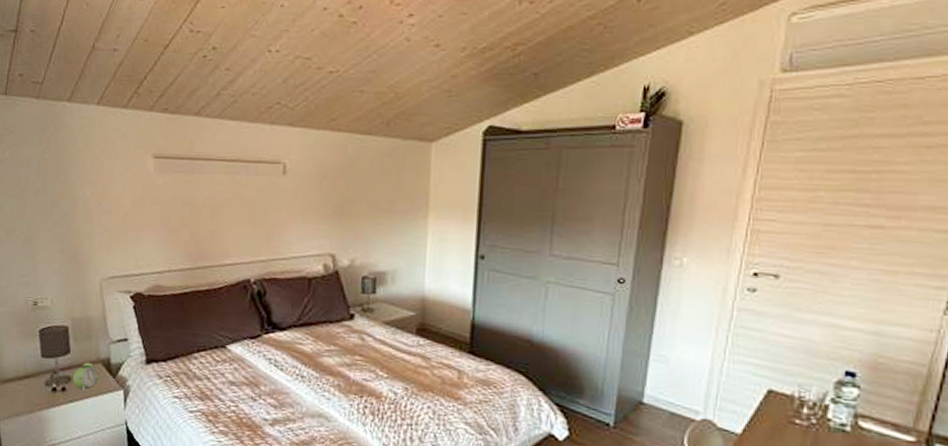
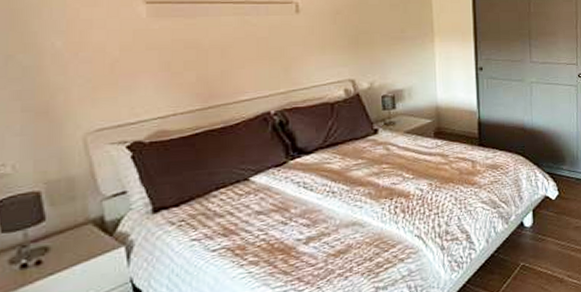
alarm clock: present [73,362,99,393] -> none [52,225,89,261]

